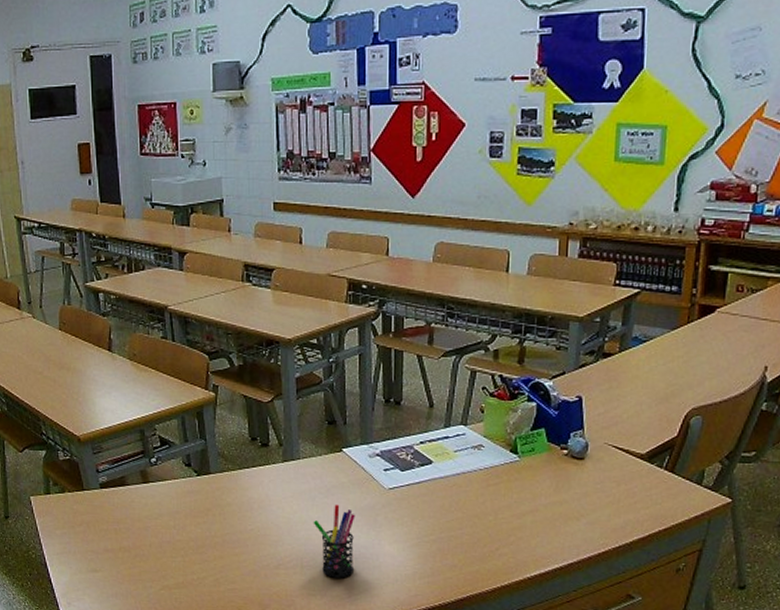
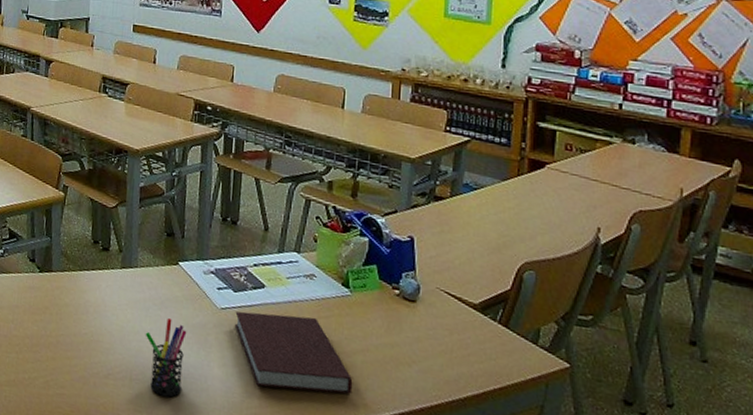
notebook: none [403,486,523,557] -> present [234,311,353,395]

